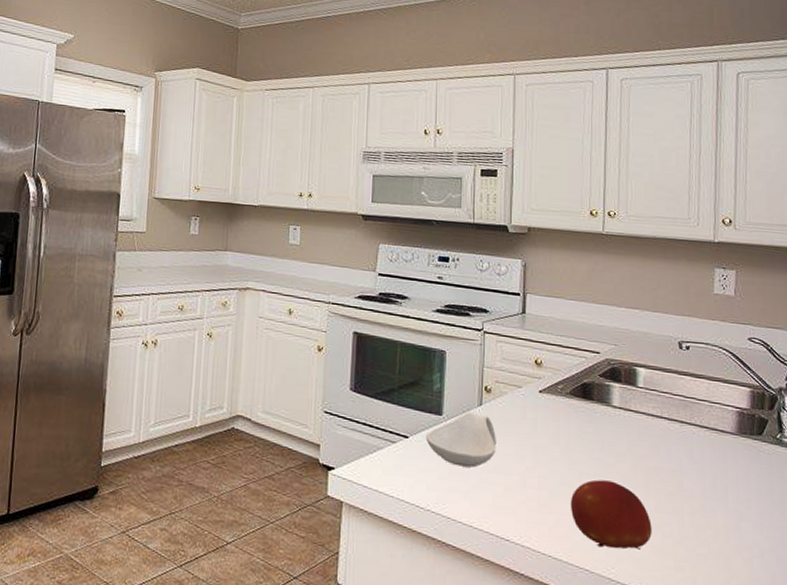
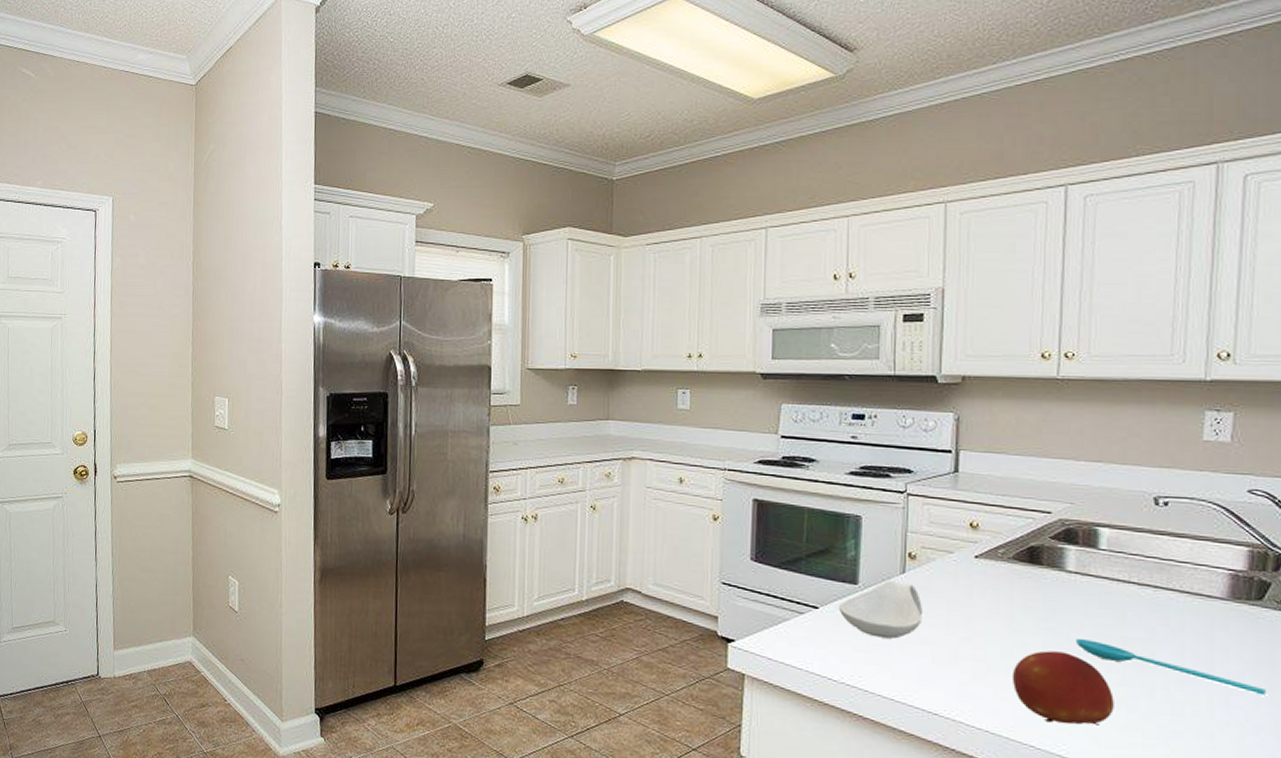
spoon: none [620,468,768,521] -> present [1075,638,1266,696]

